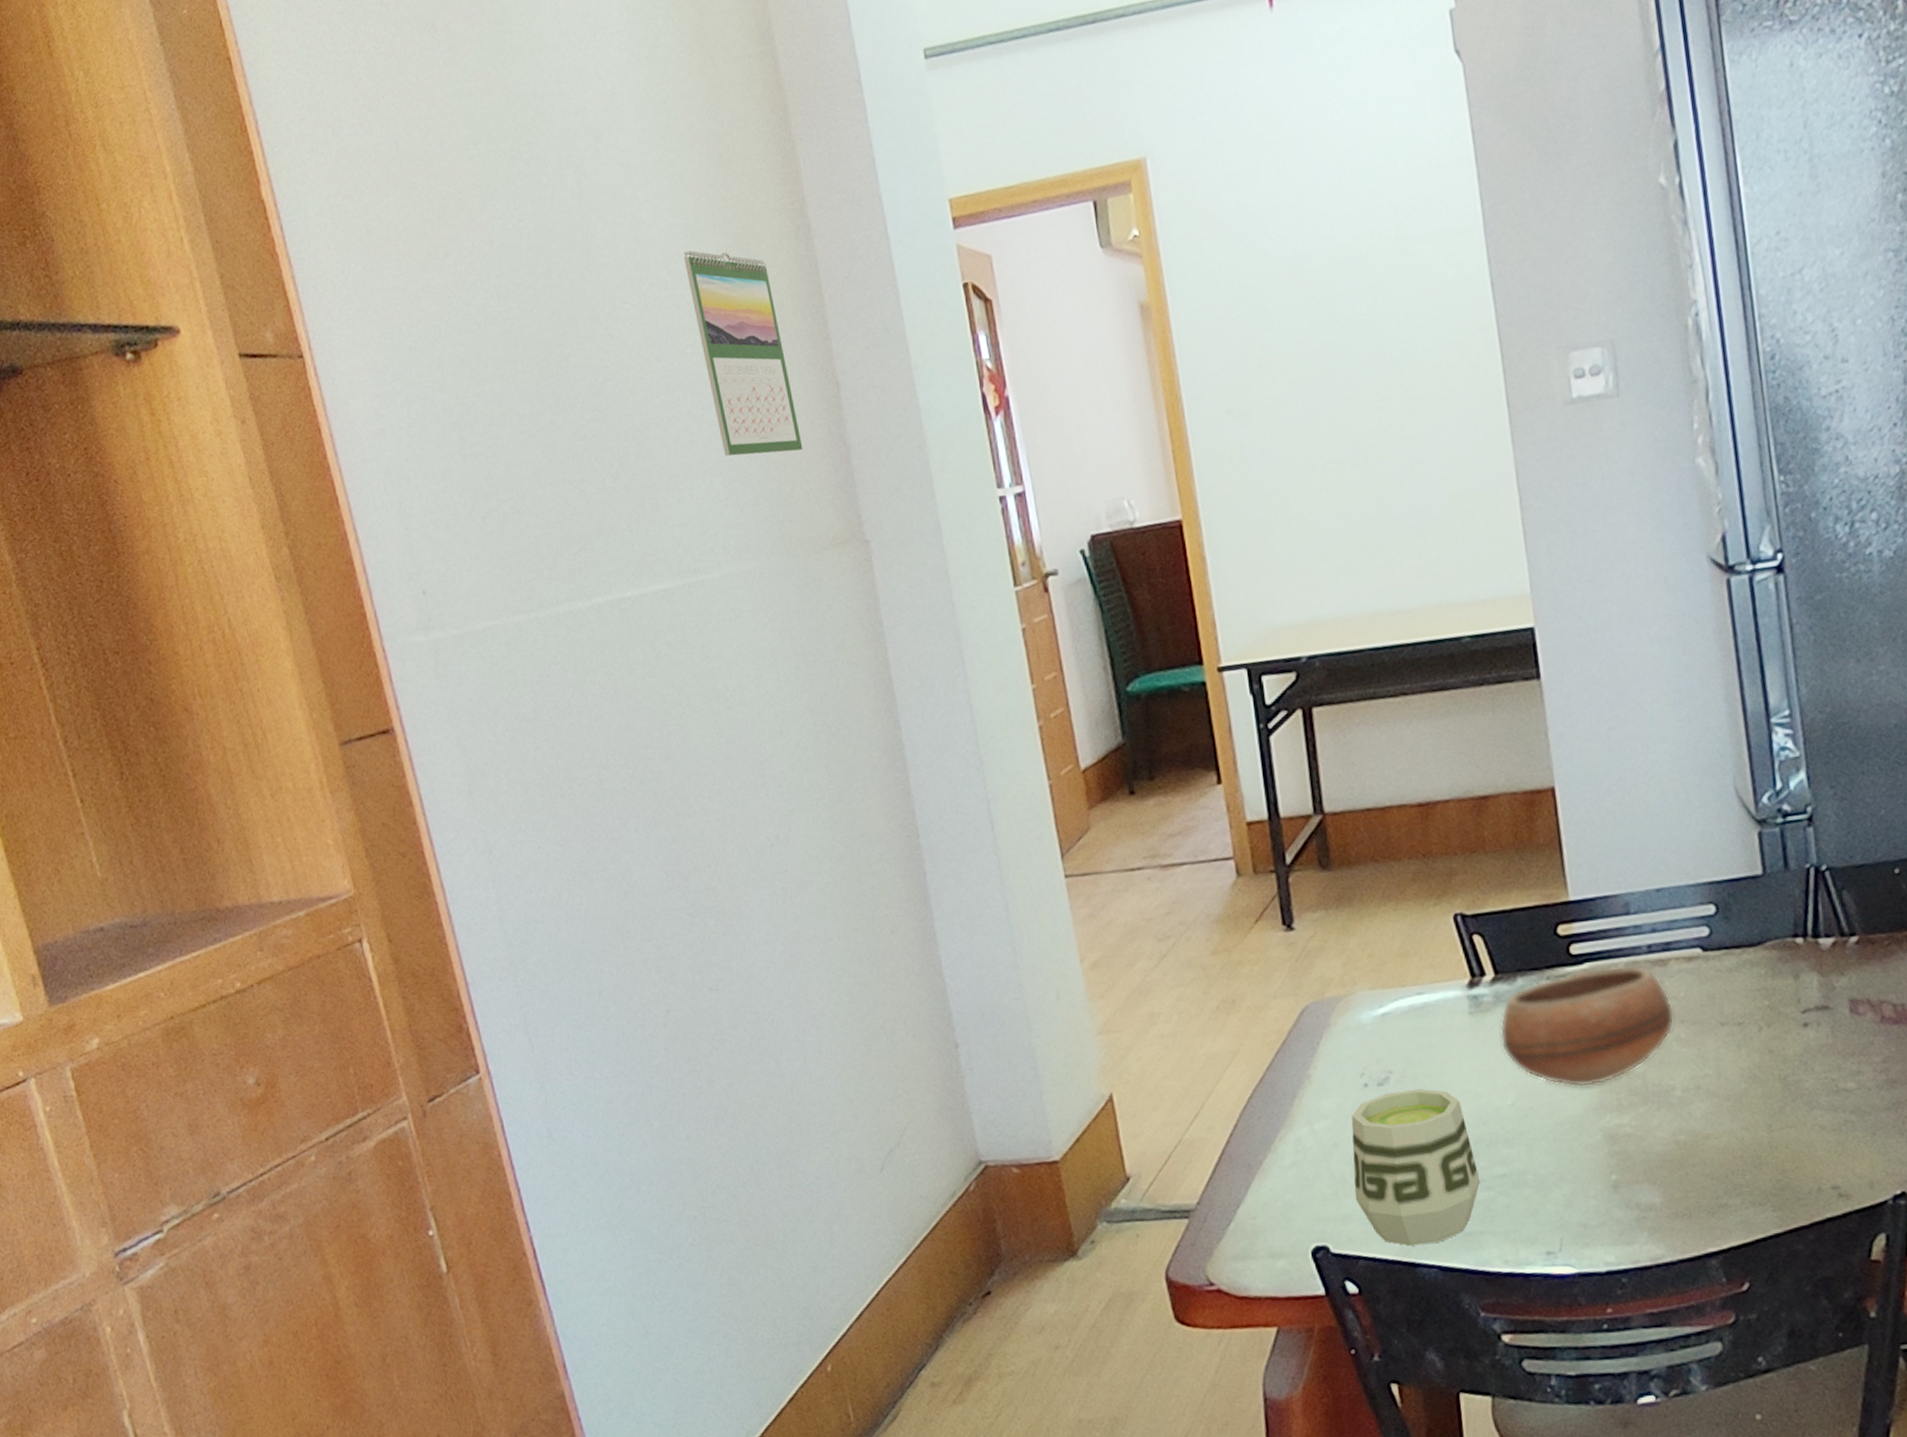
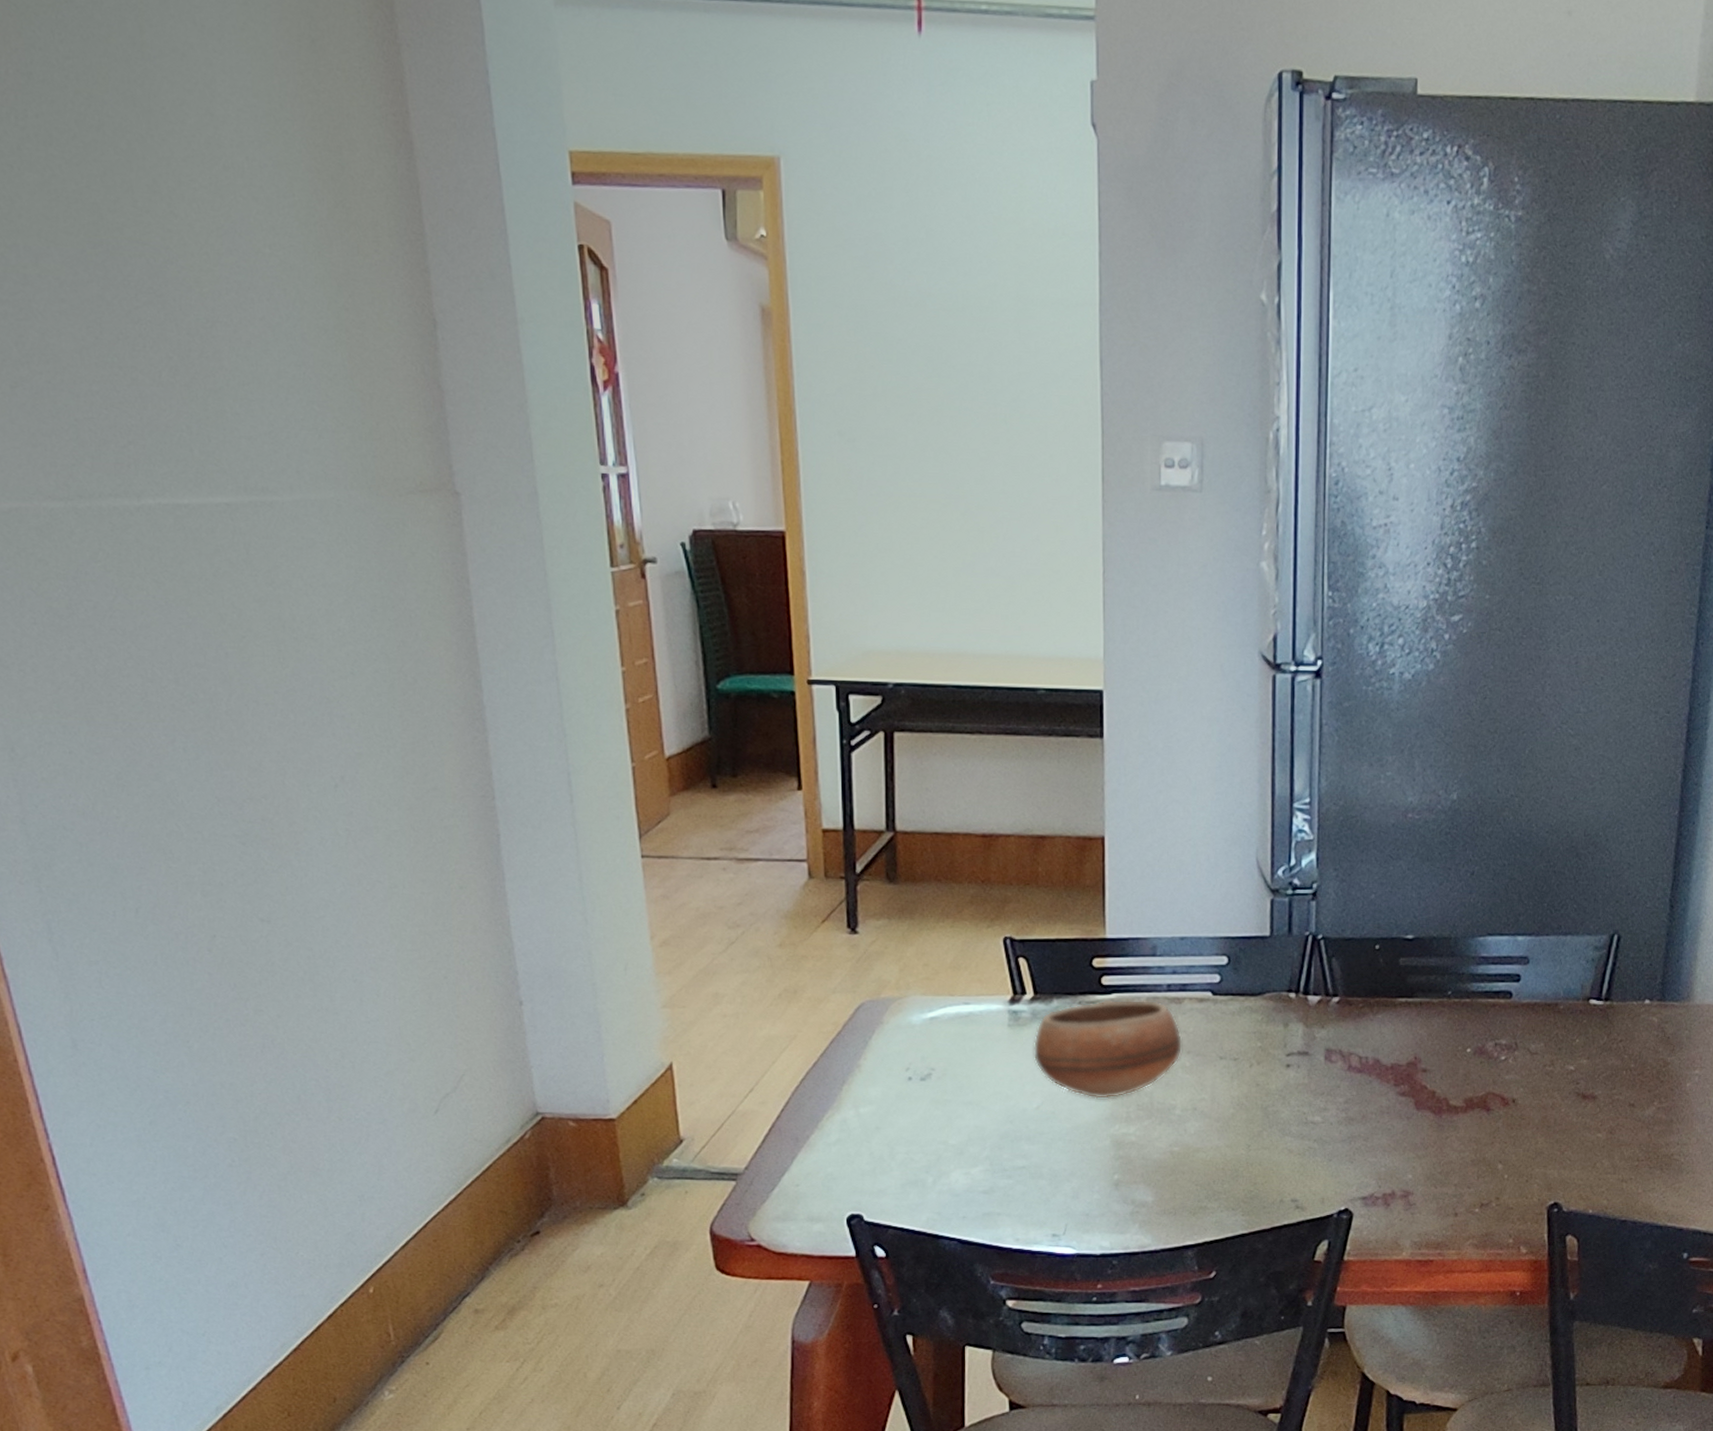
calendar: present [683,250,803,456] -> none [264,139,392,385]
cup: present [1351,1088,1481,1246] -> none [890,1086,1003,1220]

